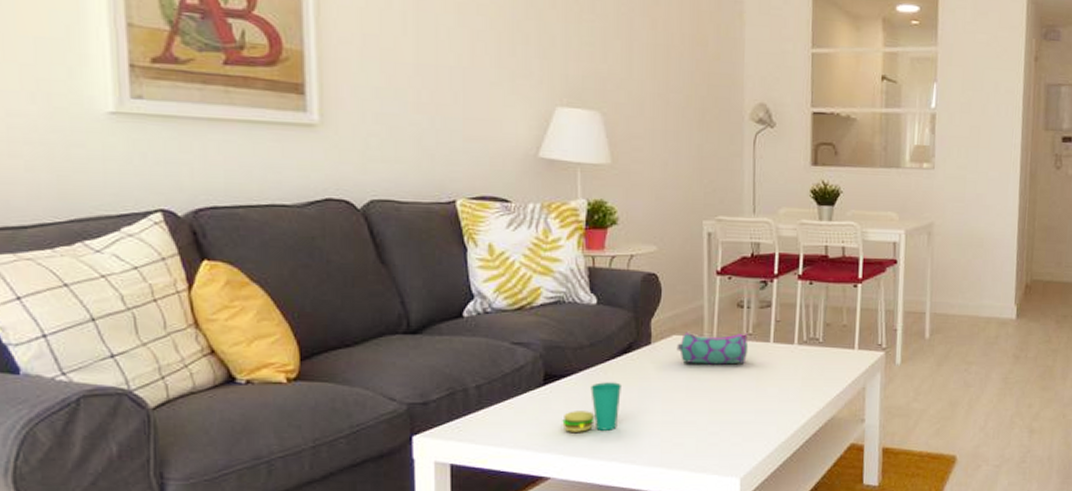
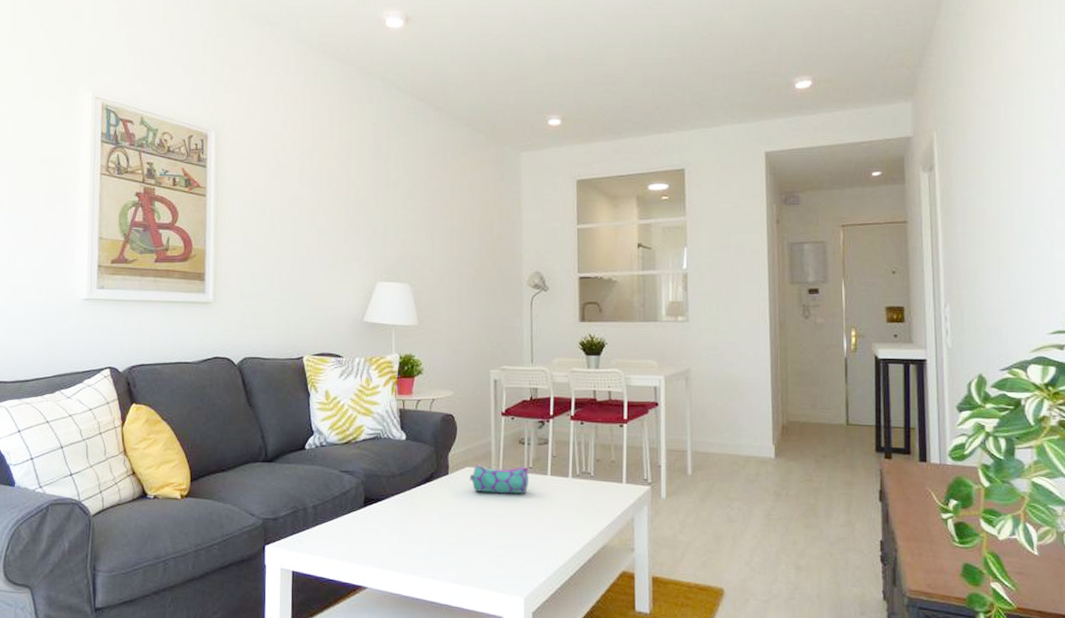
cup: present [562,382,621,432] -> none [377,506,425,549]

